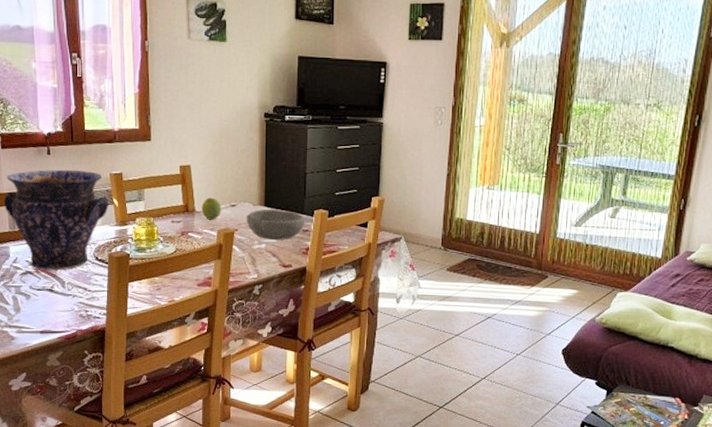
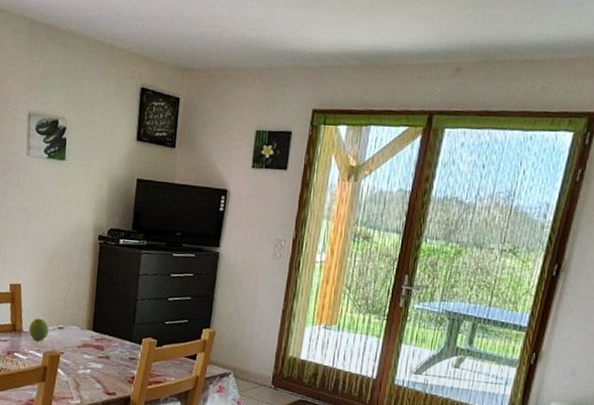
bowl: present [246,209,305,241] -> none [73,333,133,367]

